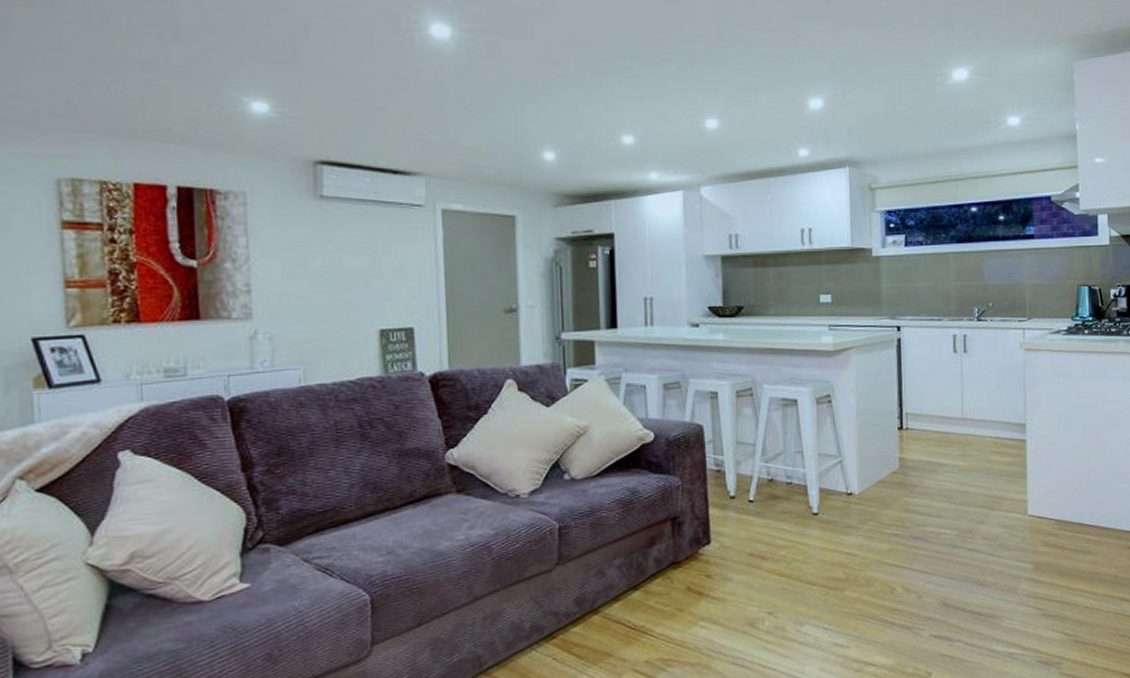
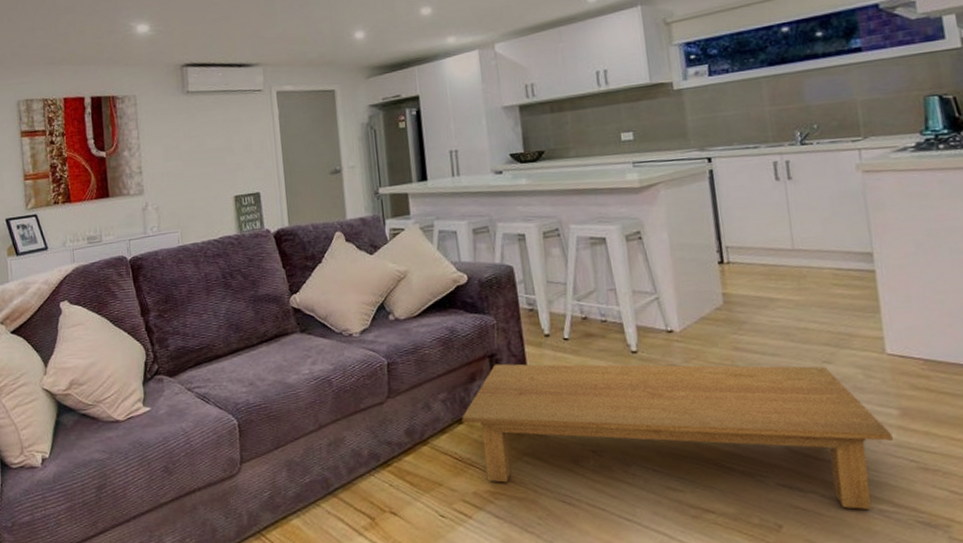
coffee table: none [638,526,1026,654] -> present [462,363,893,510]

